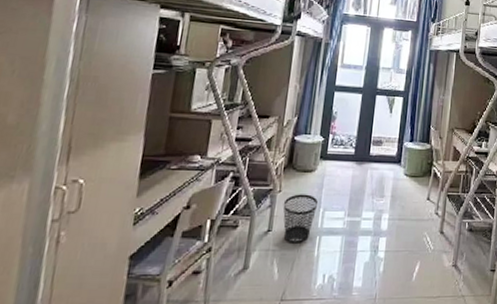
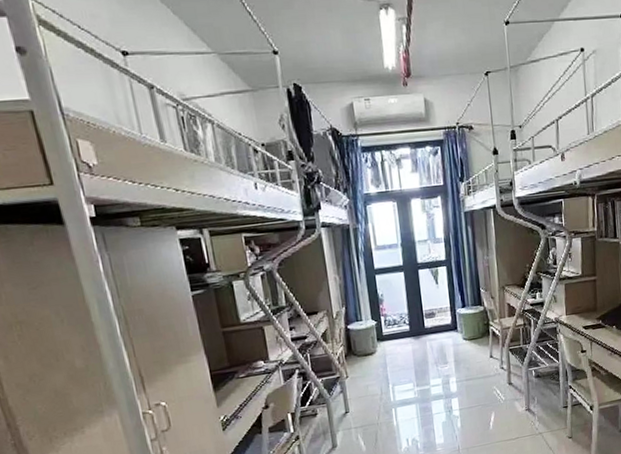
wastebasket: present [283,194,318,244] -> none [353,374,386,420]

